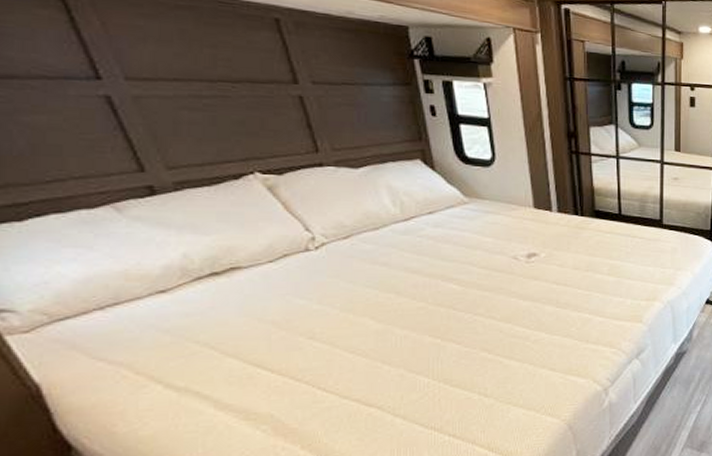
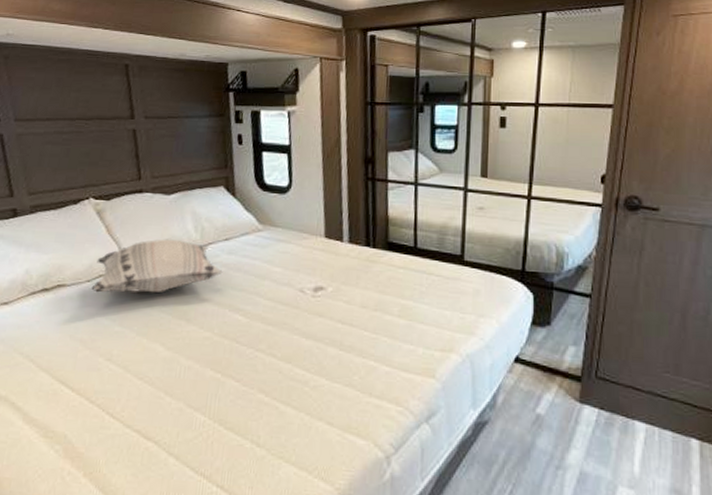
decorative pillow: none [276,214,431,273] -> present [91,239,223,294]

